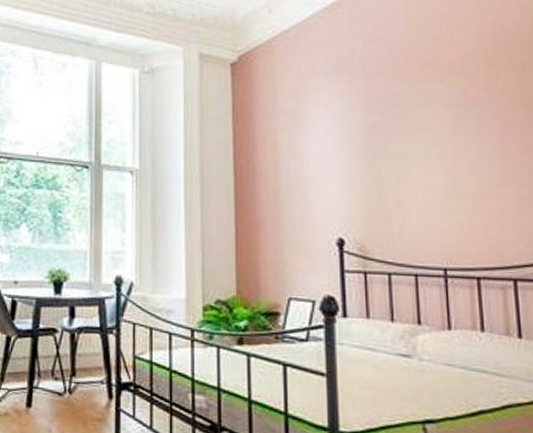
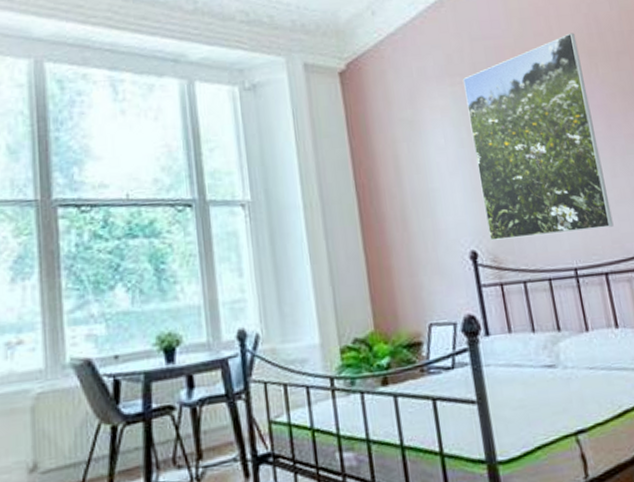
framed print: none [350,40,494,234] -> present [462,33,614,241]

